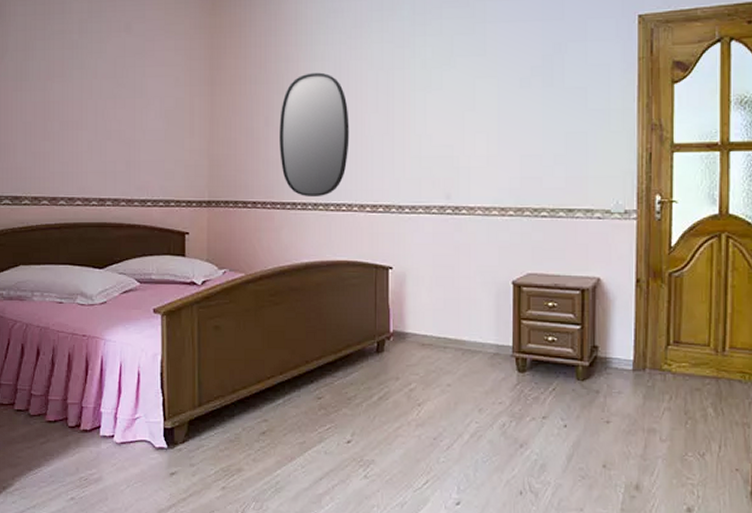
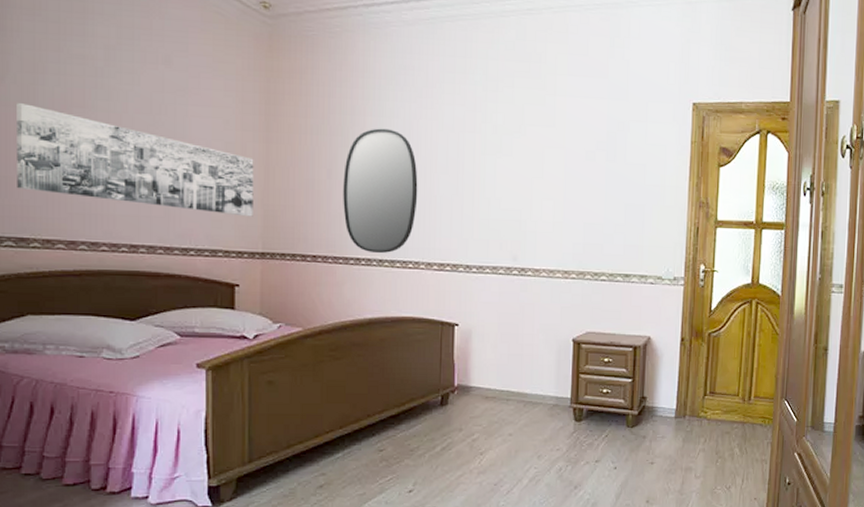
wall art: none [12,78,200,167] -> present [15,103,254,217]

